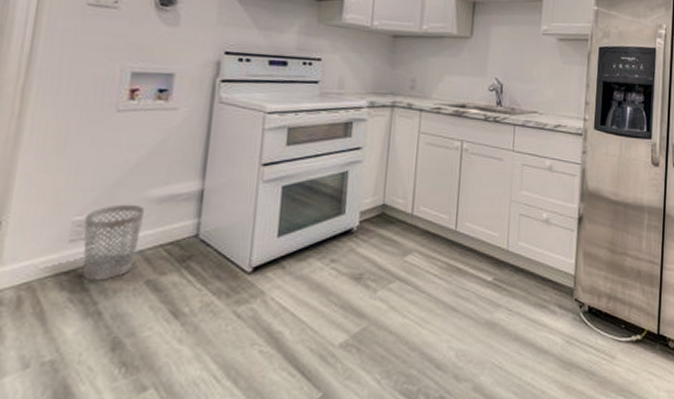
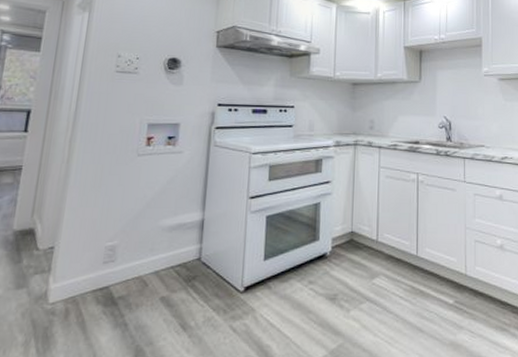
wastebasket: present [83,204,146,281] -> none [113,232,160,297]

